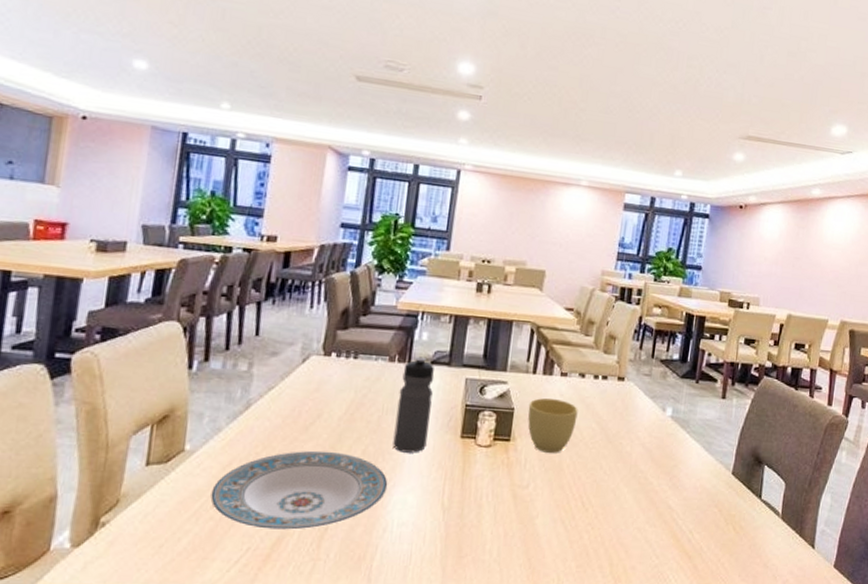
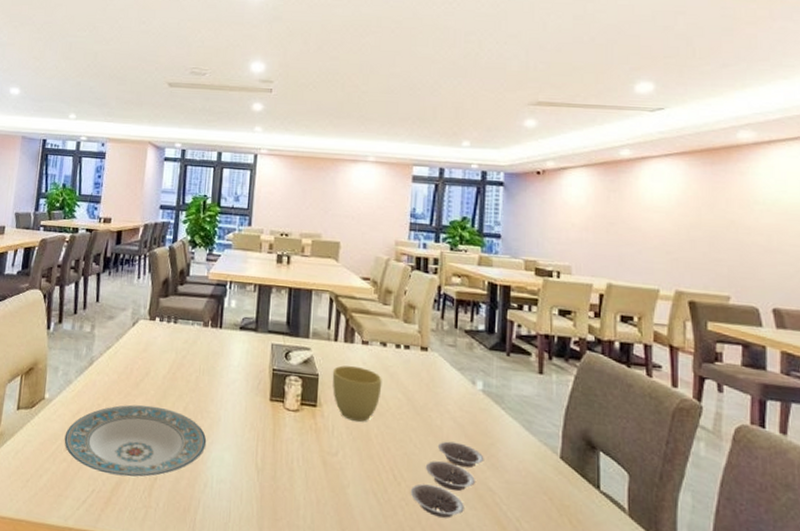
water bottle: present [393,356,435,453] -> none [209,322,243,413]
plate: none [596,466,667,537] -> present [410,441,484,518]

